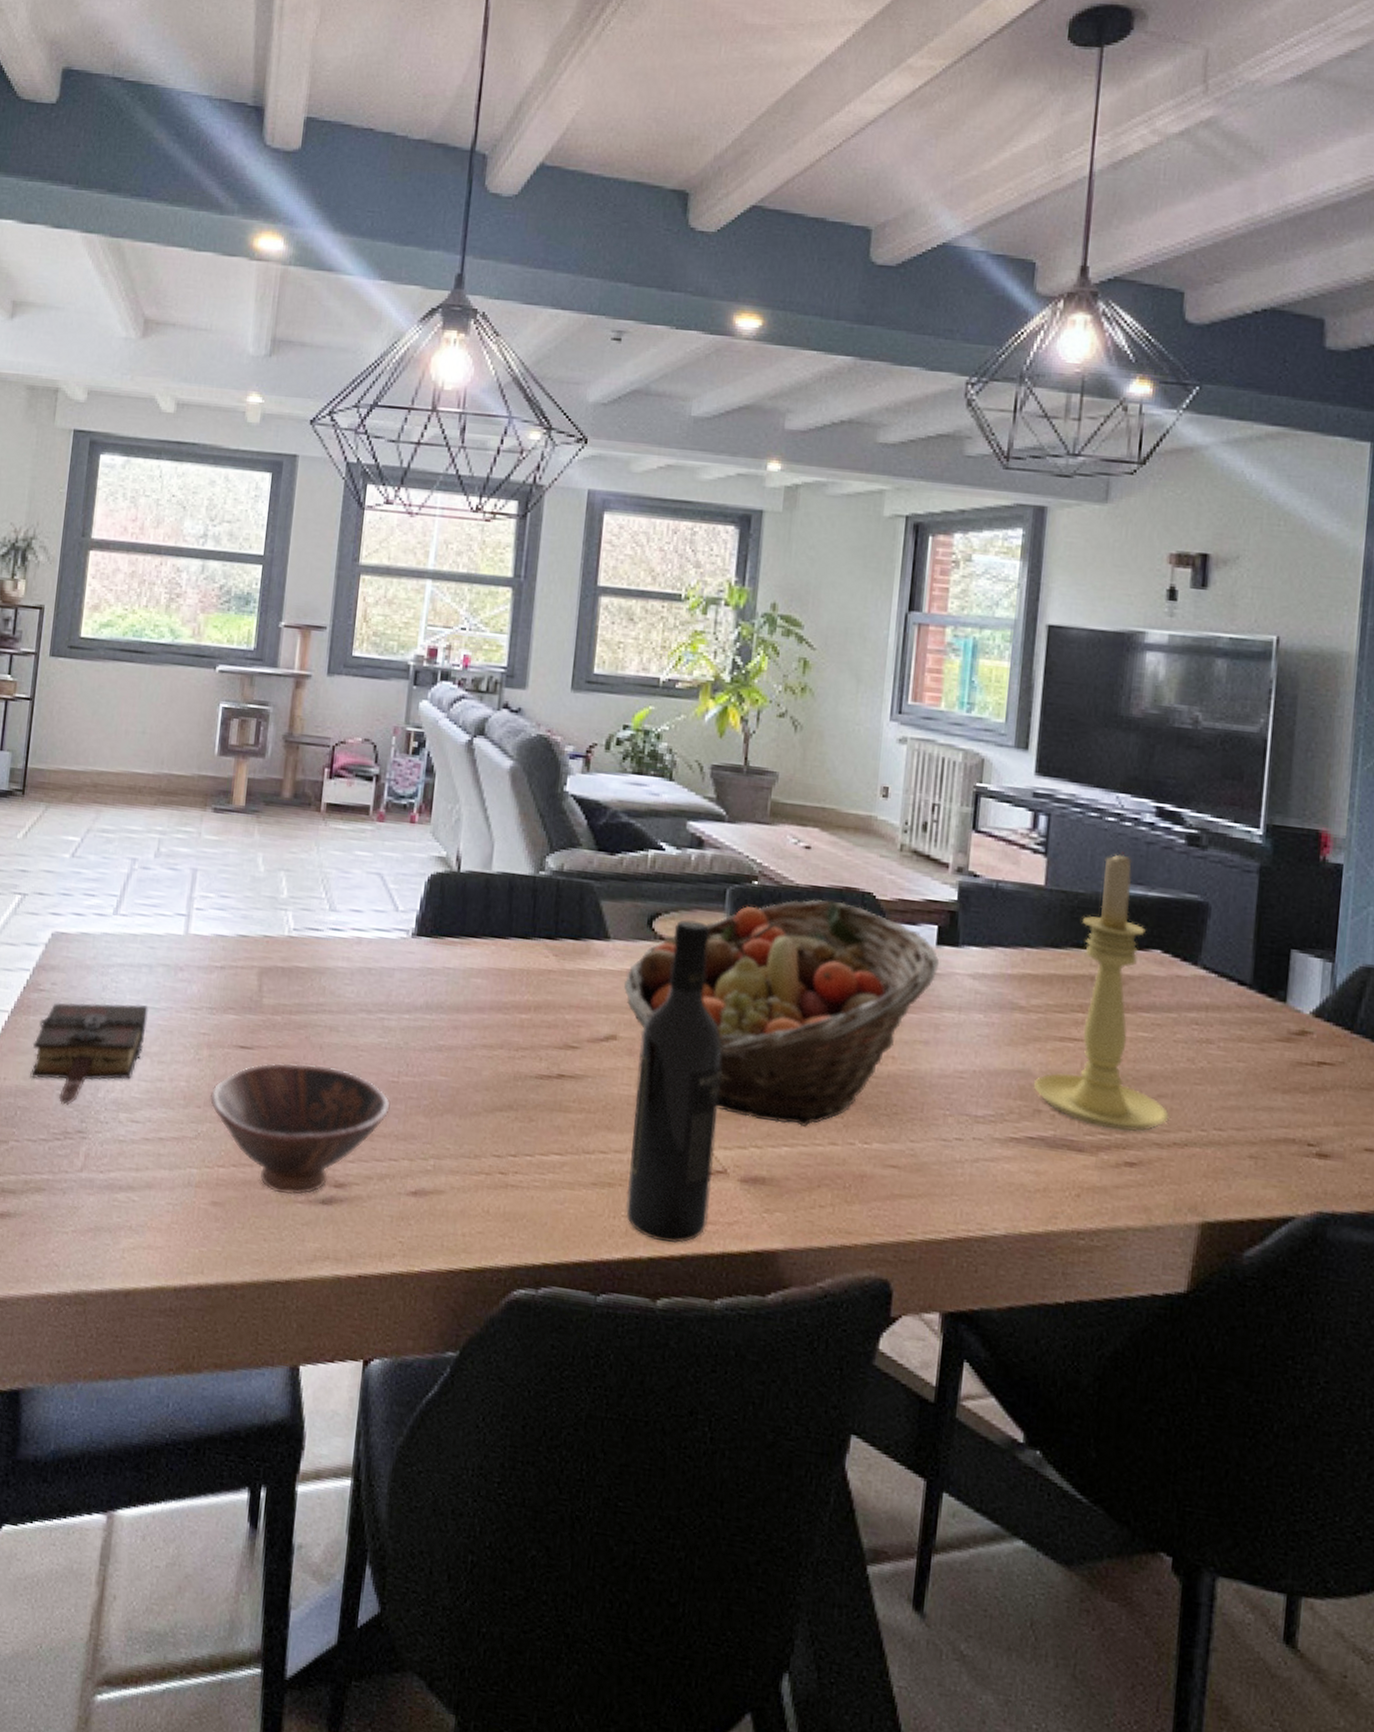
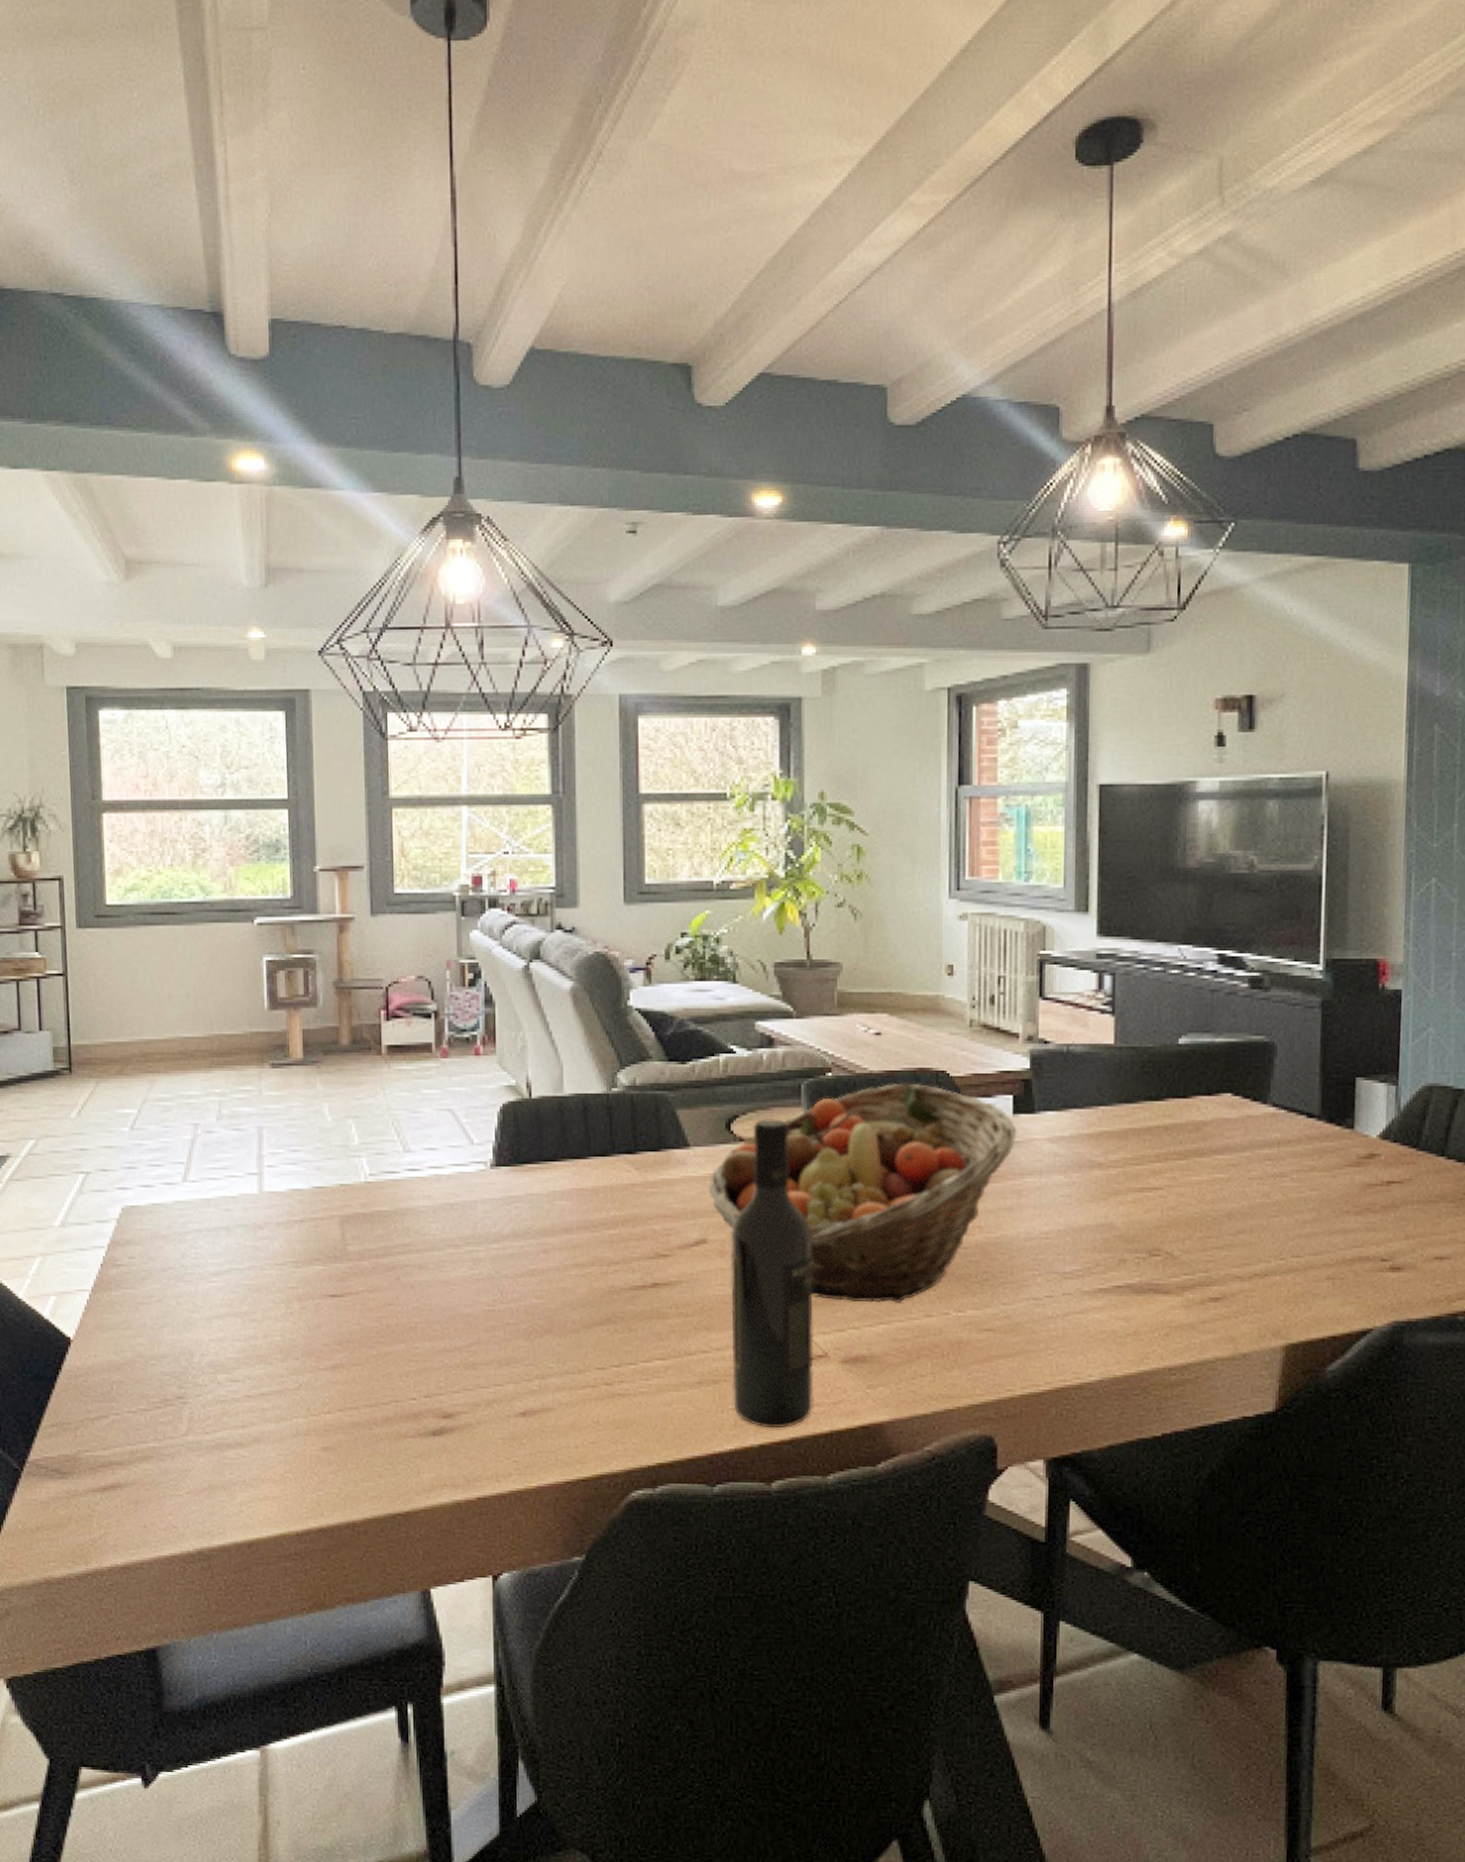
book: present [30,1002,148,1106] -> none [118,1266,233,1375]
bowl: present [209,1062,390,1195] -> none [306,1304,489,1431]
candle holder: present [1034,852,1169,1131] -> none [1118,1002,1249,1269]

